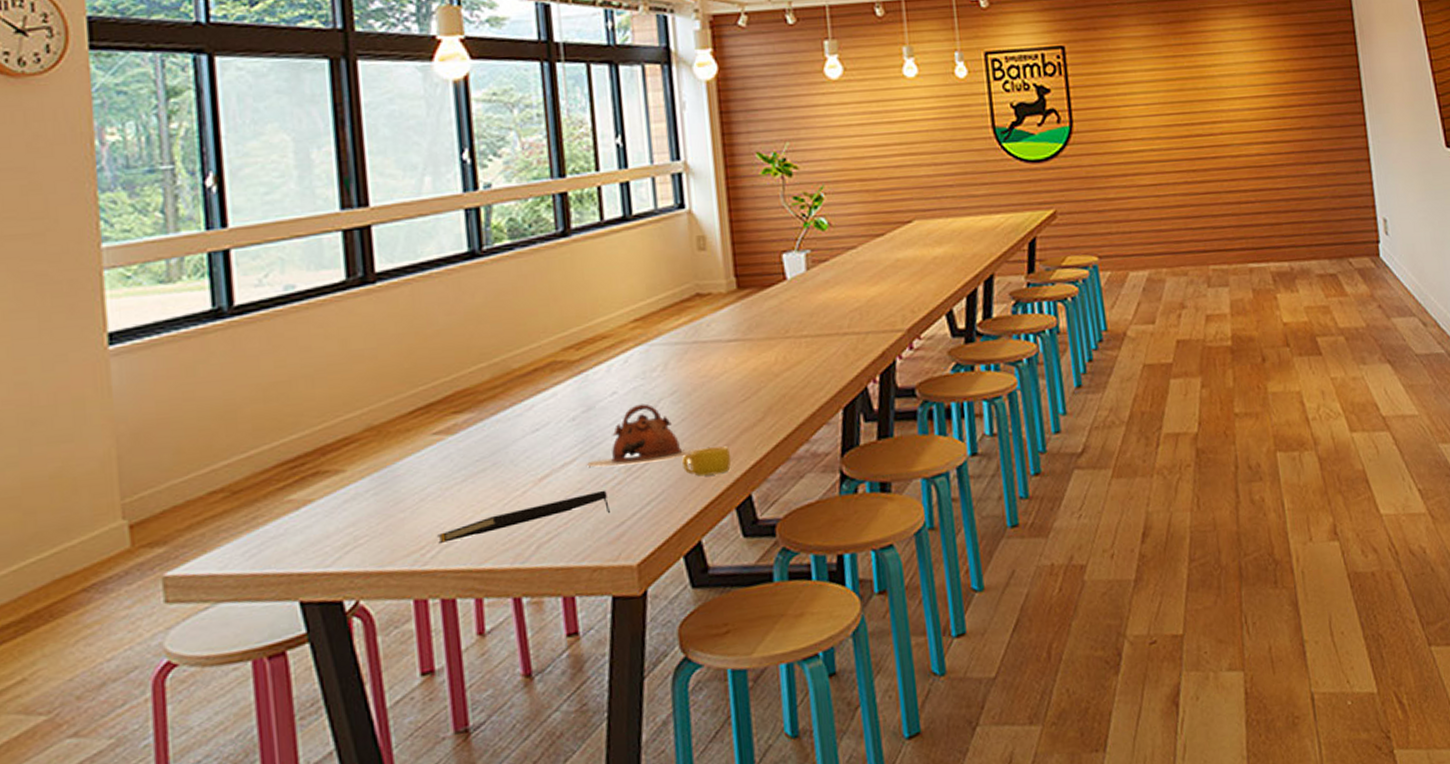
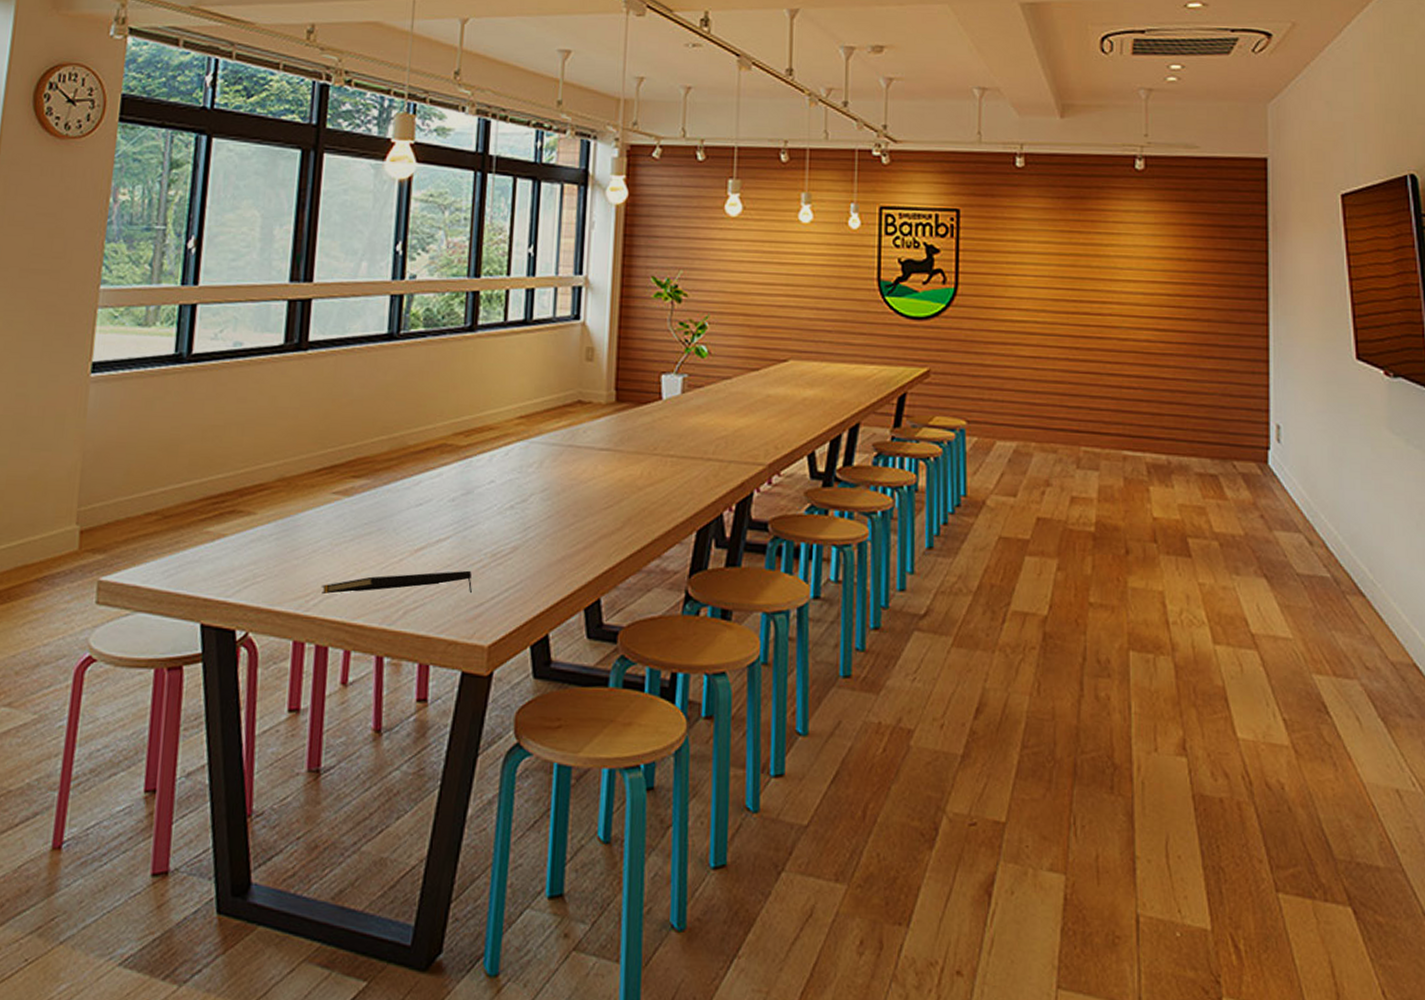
teapot: present [587,403,710,467] -> none [459,496,569,552]
cup: present [682,446,732,477] -> none [542,547,587,574]

